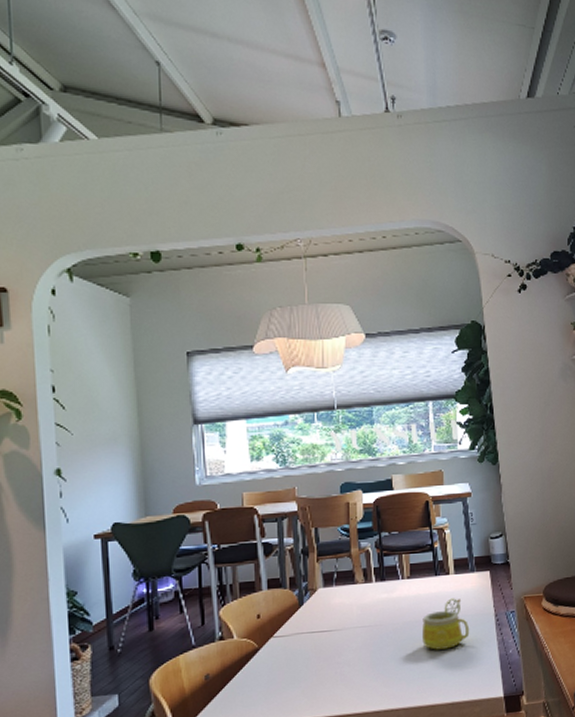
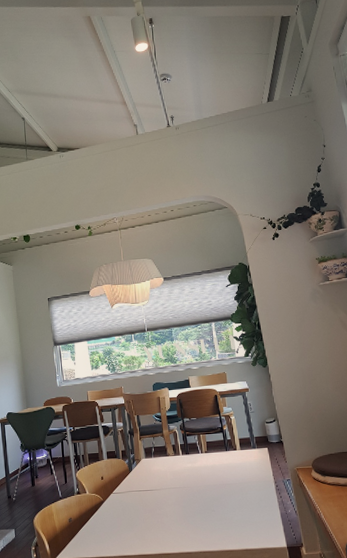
mug: present [422,598,470,650] -> none [219,468,256,508]

